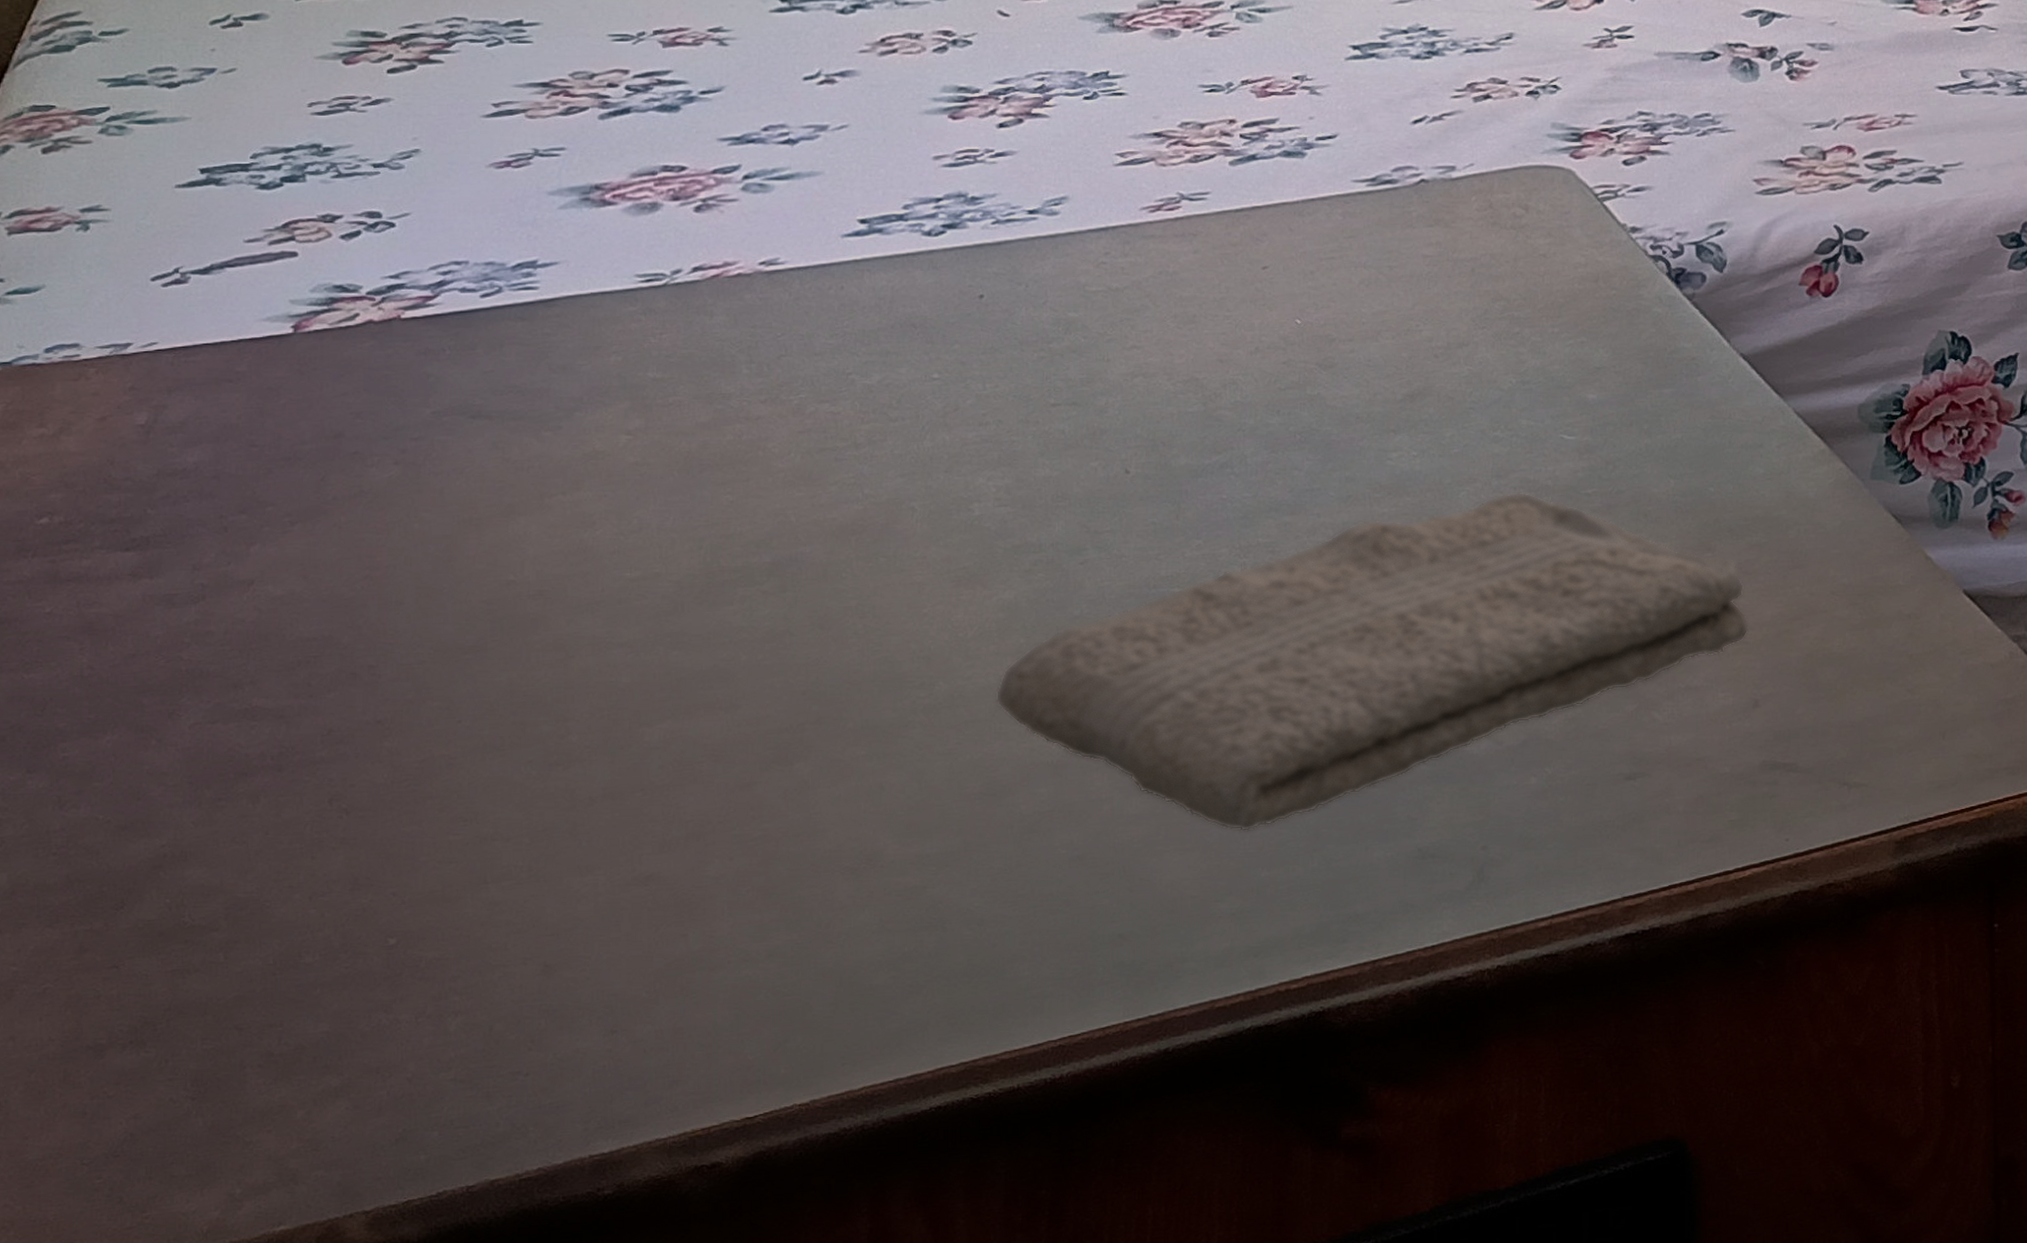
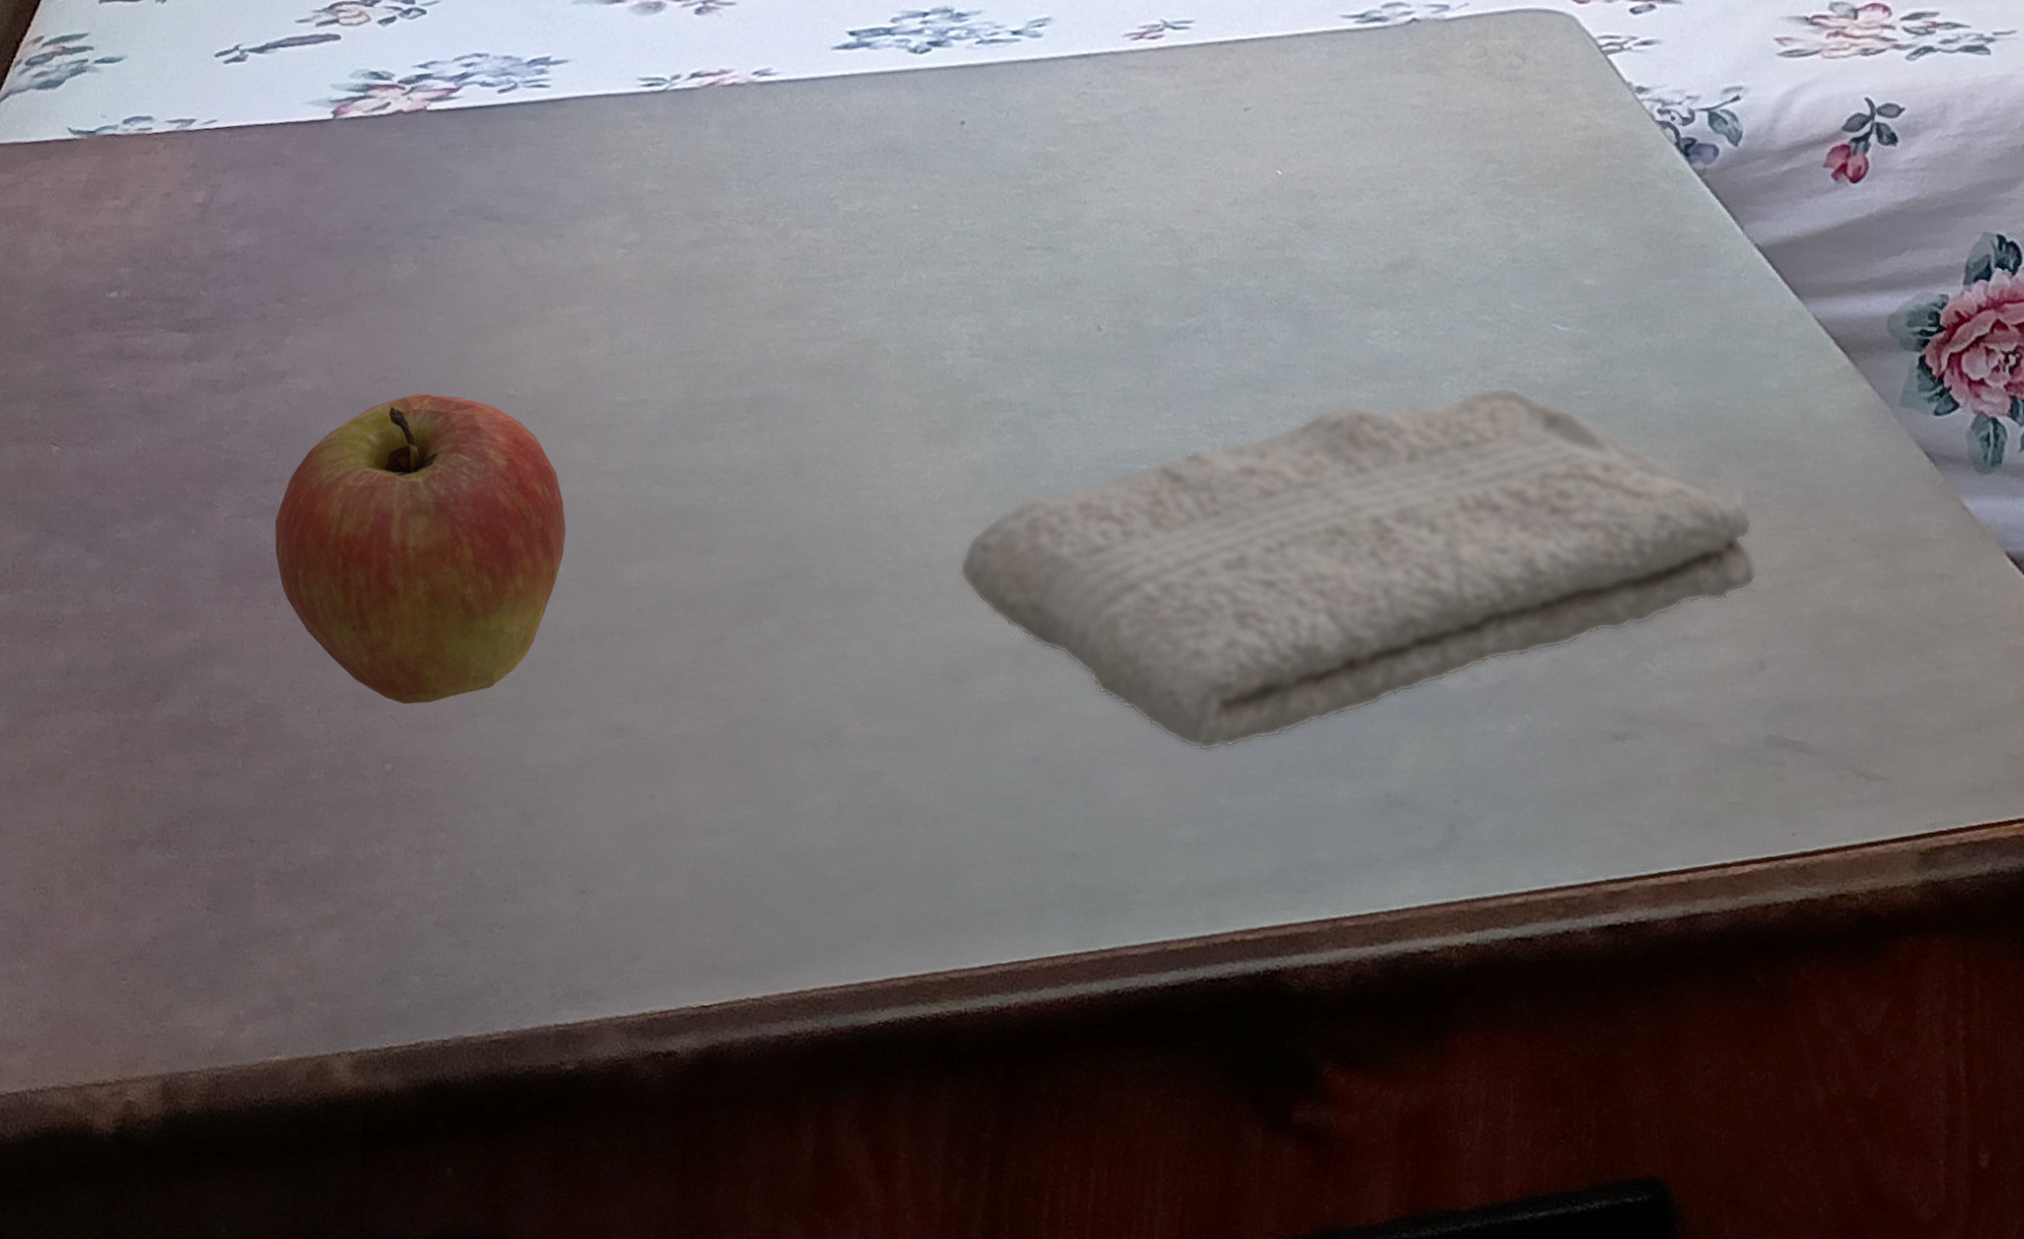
fruit: none [249,587,579,881] -> present [275,393,567,705]

